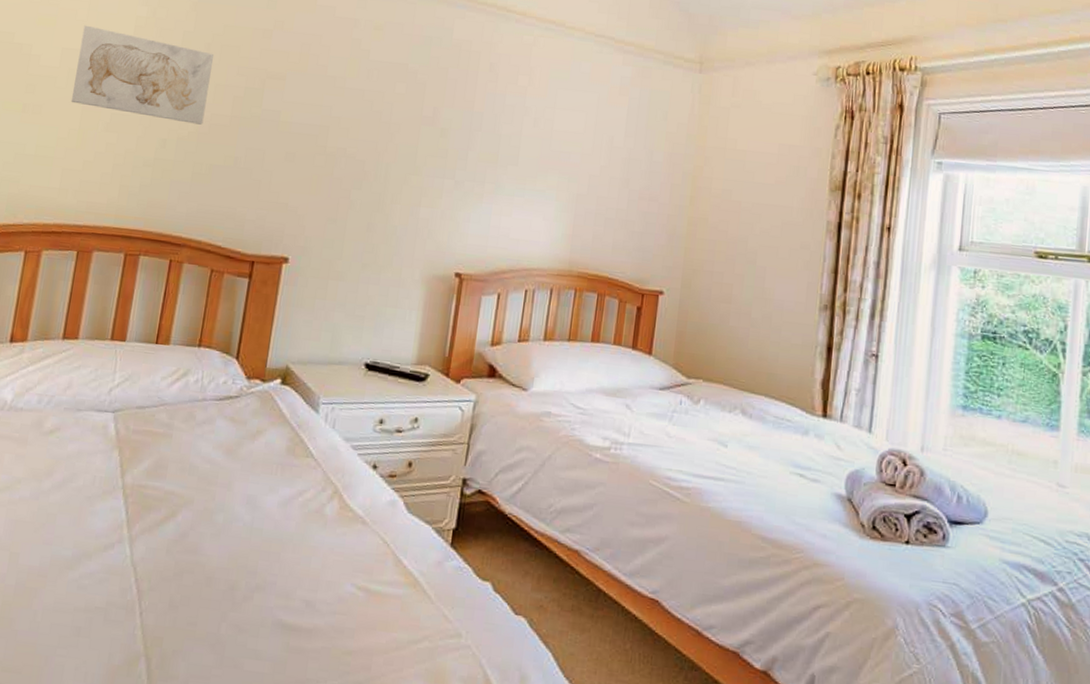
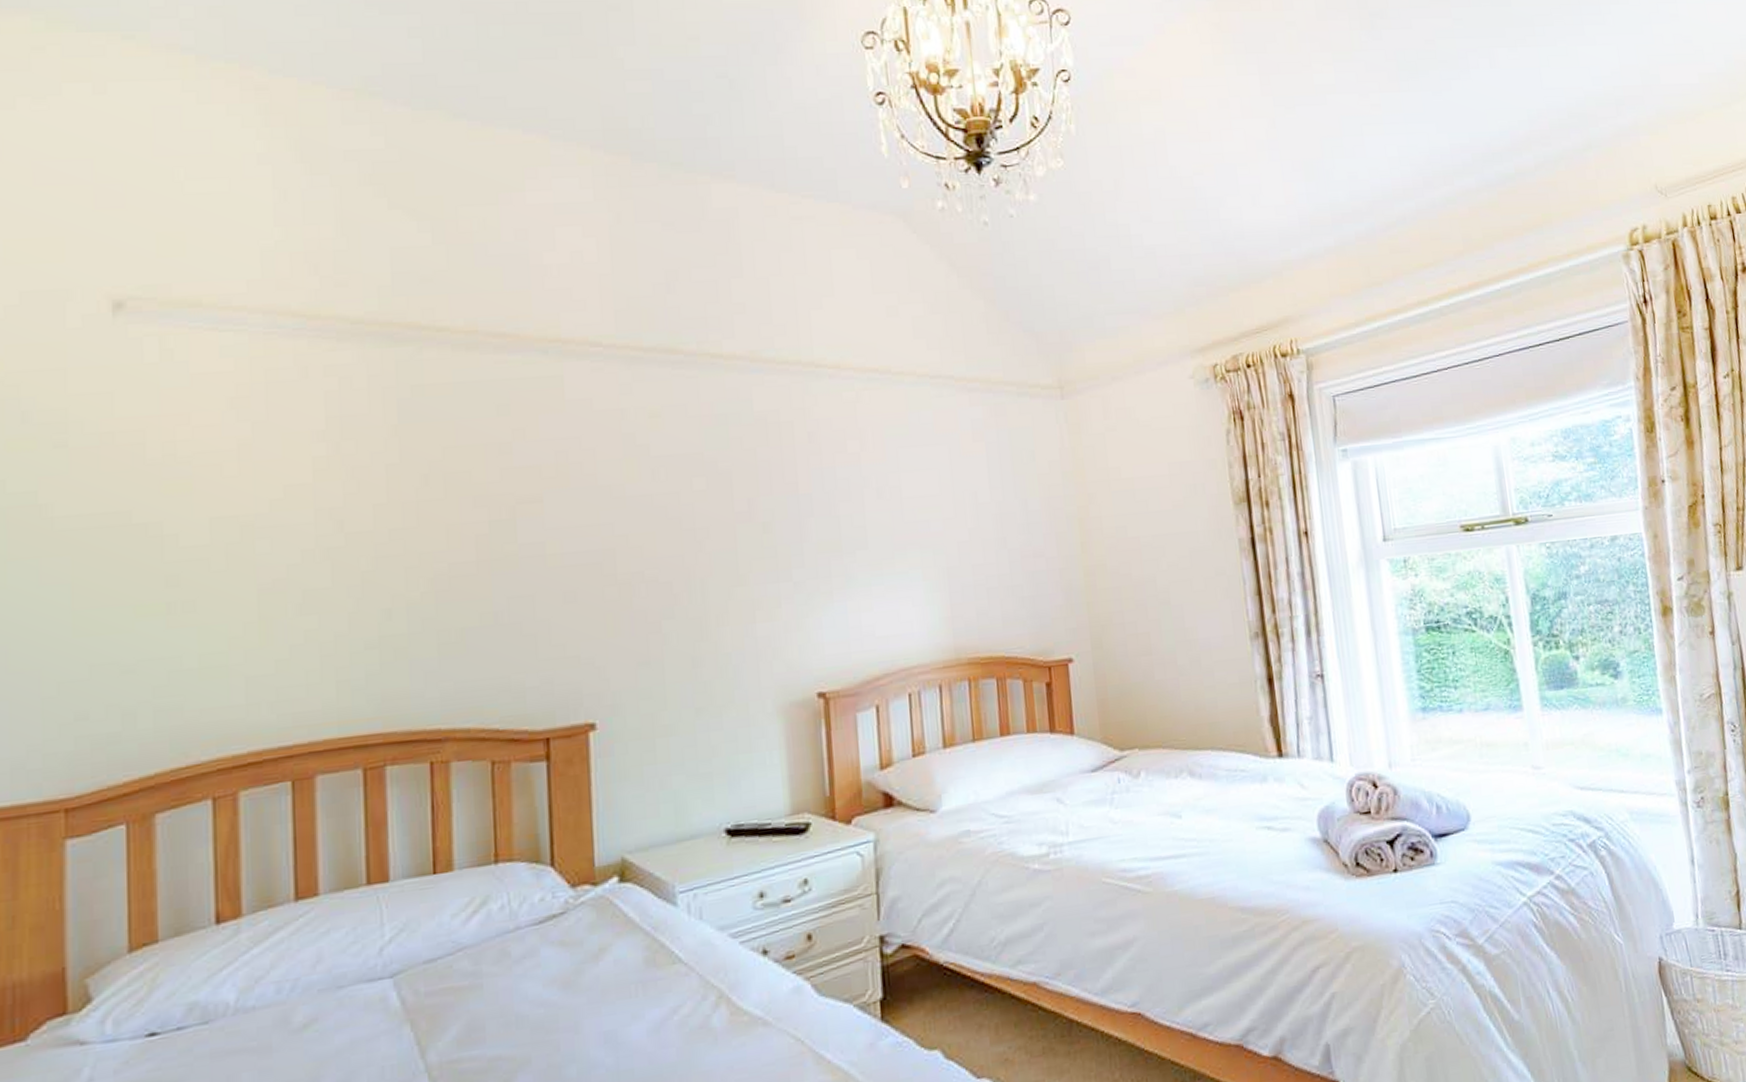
wall art: present [70,25,213,125] -> none [236,481,439,588]

